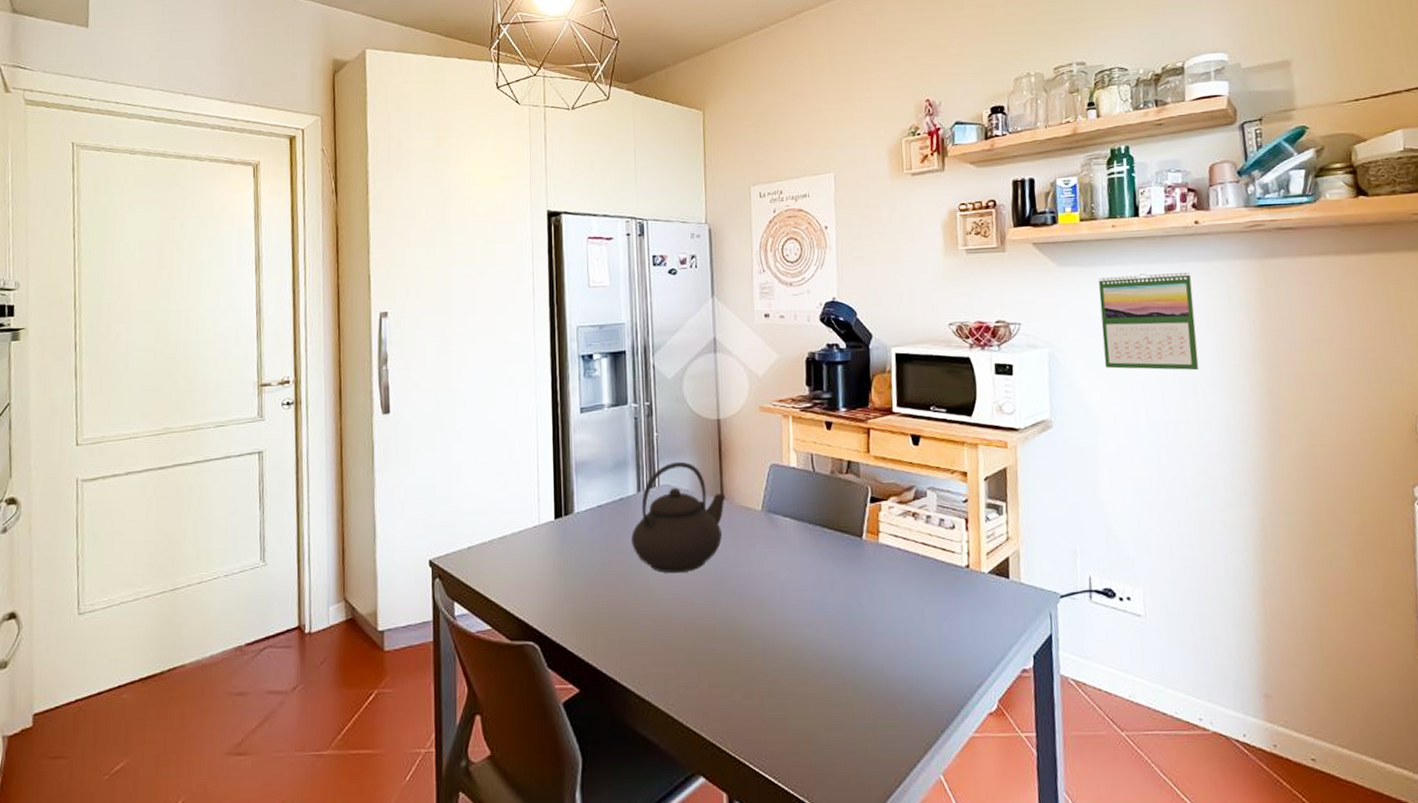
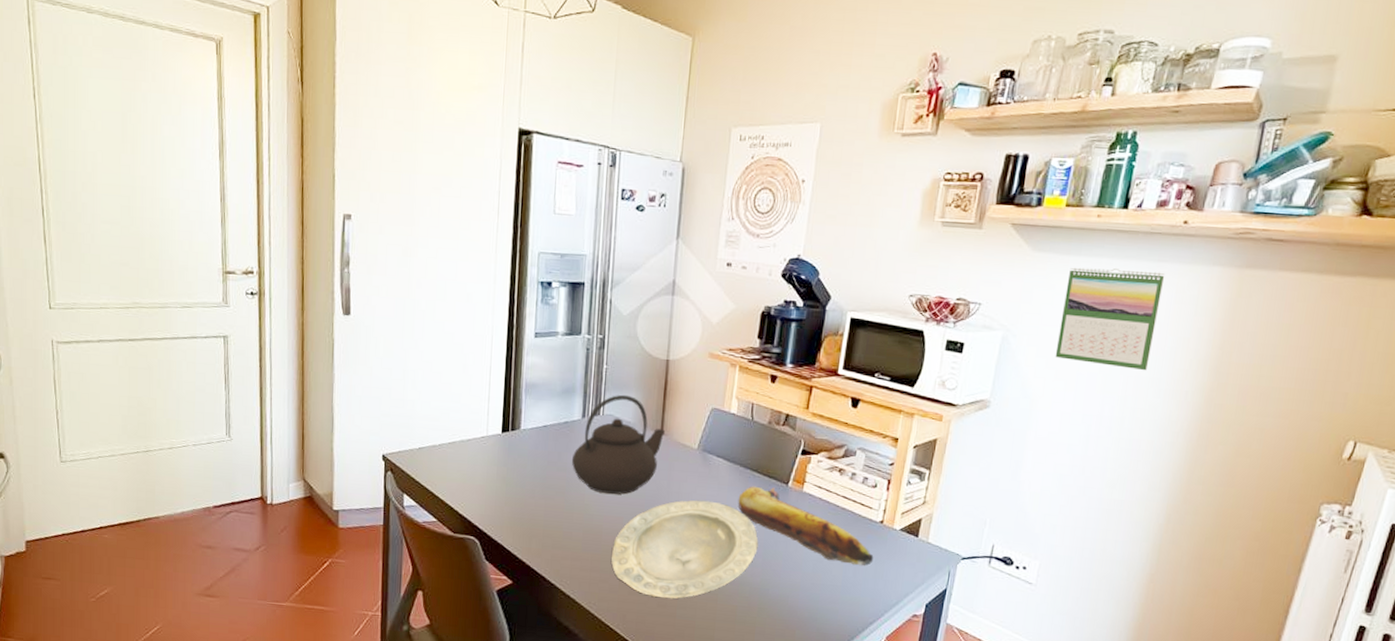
plate: none [684,566,842,687] -> present [610,500,759,599]
banana: none [812,543,967,619] -> present [738,486,874,566]

